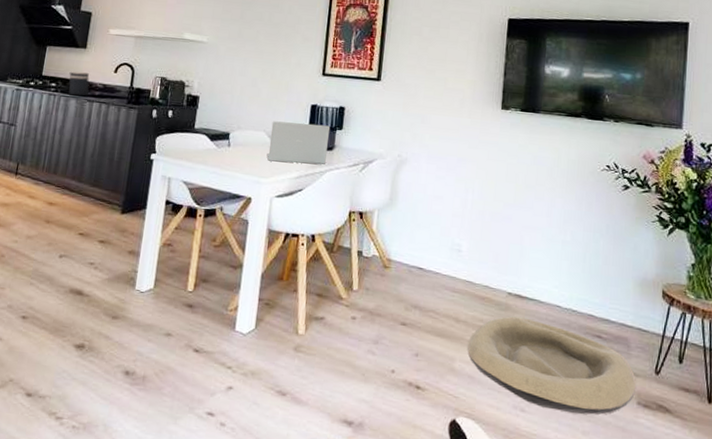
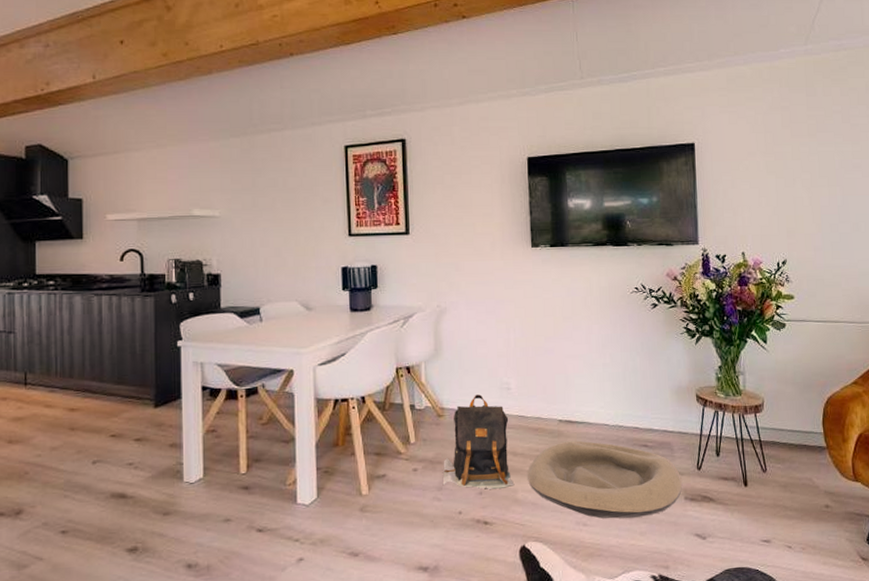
cylinder: present [68,71,90,96] -> none [68,264,94,291]
laptop: present [267,121,331,164] -> none [303,286,365,330]
backpack: none [379,251,456,354] -> present [442,394,515,489]

